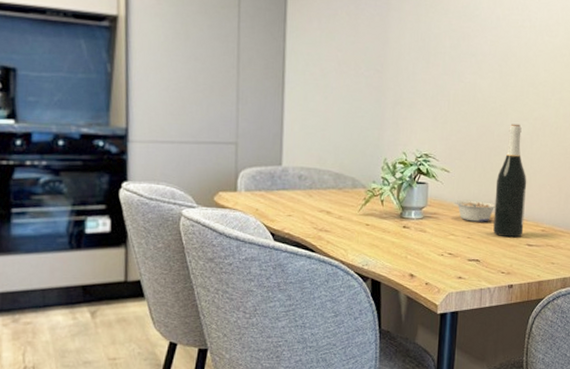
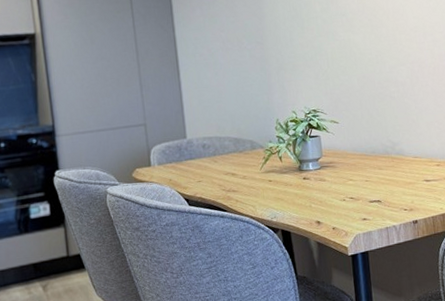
legume: present [455,199,496,222] -> none [348,145,388,166]
wine bottle: present [493,123,527,238] -> none [384,69,419,176]

